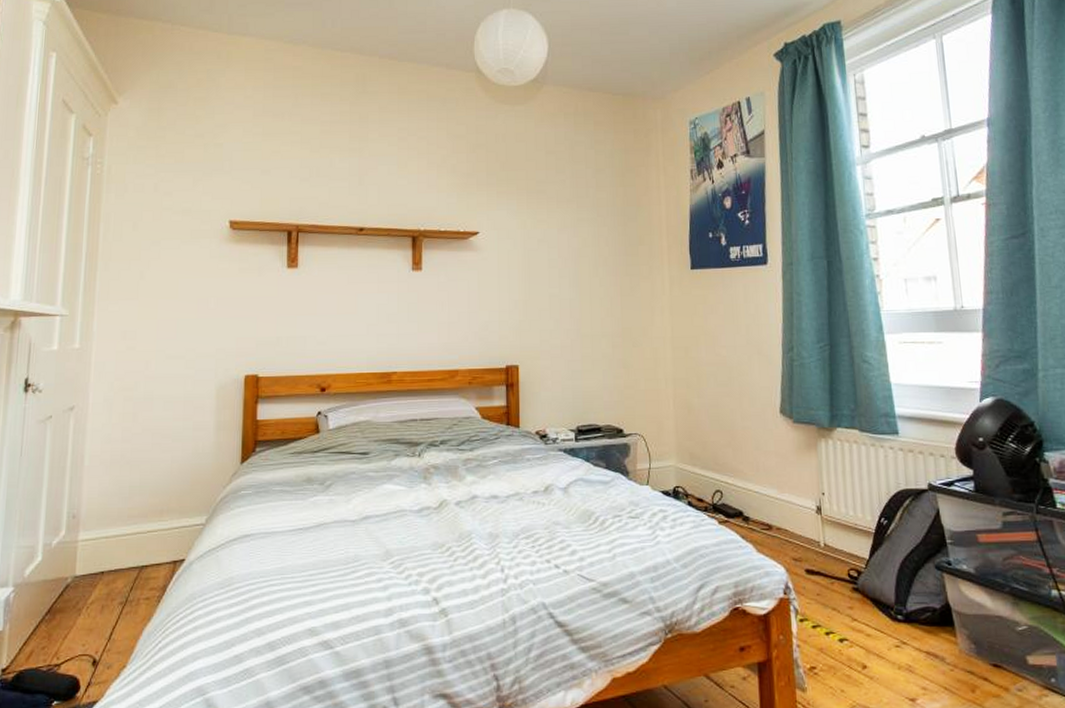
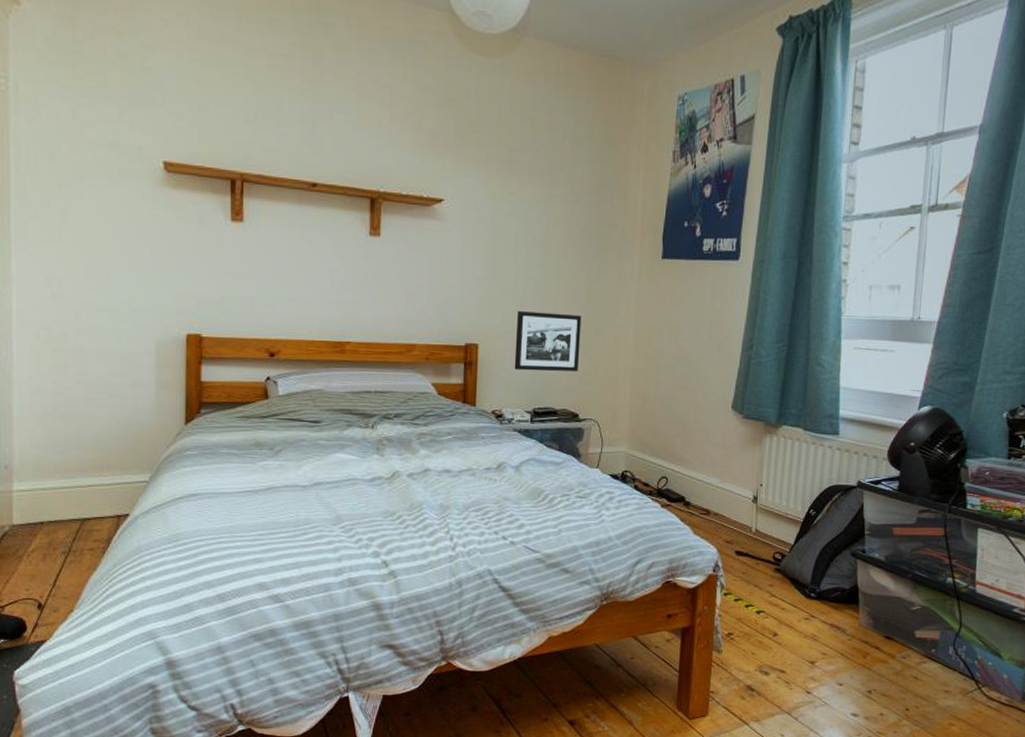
picture frame: none [554,329,619,389] -> present [514,311,582,372]

